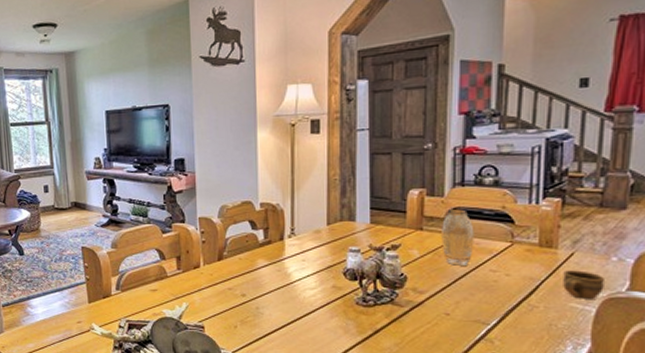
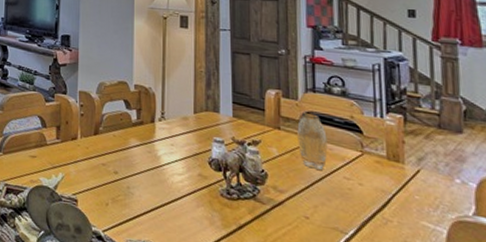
cup: present [563,270,604,299] -> none [412,187,452,220]

